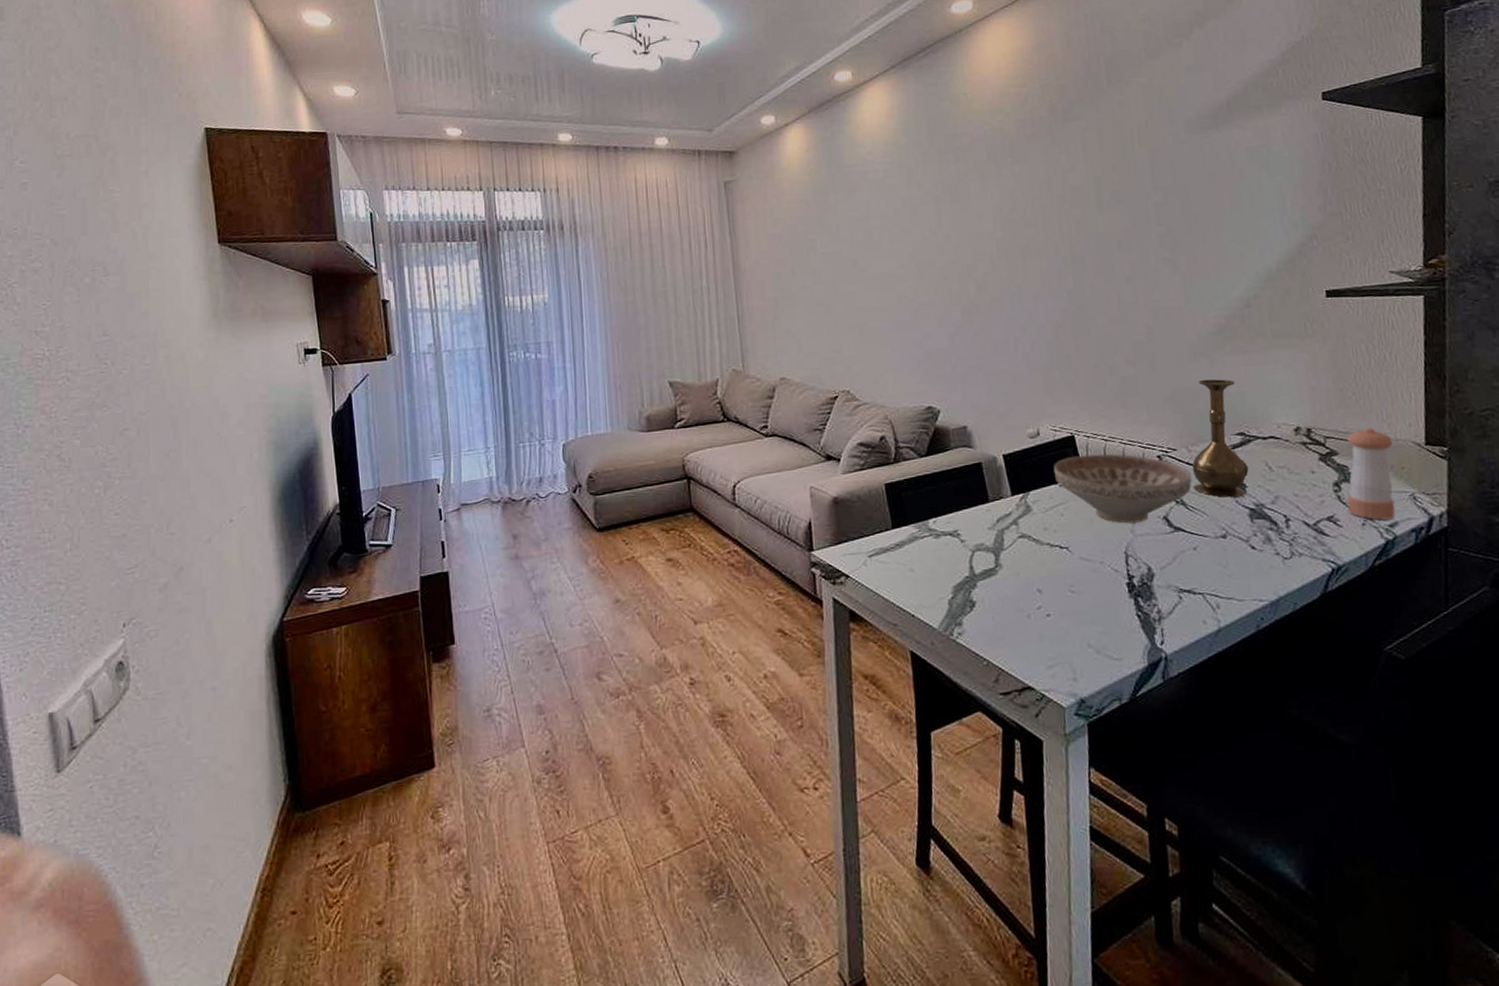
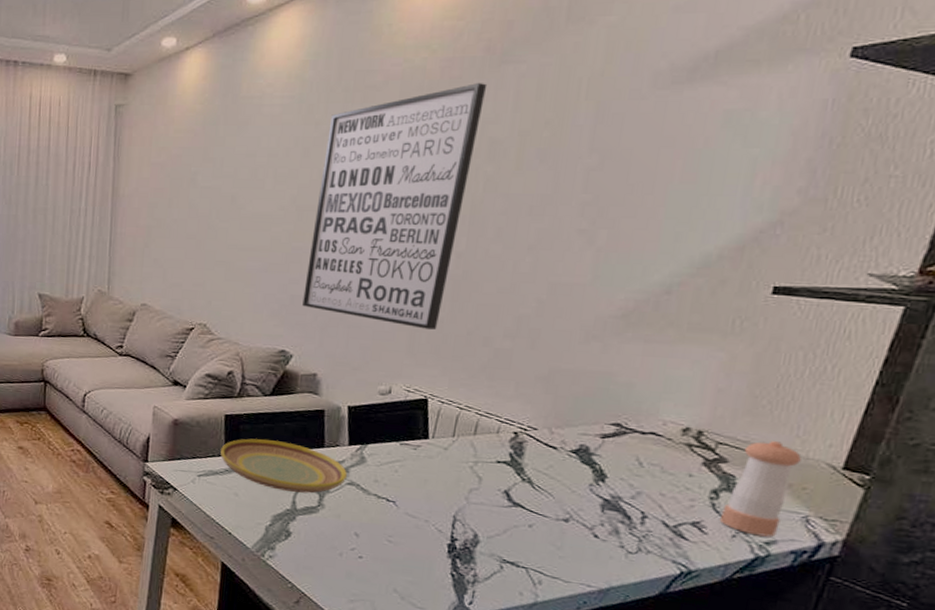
plate: none [887,503,1018,557] -> present [220,438,348,493]
wall art: none [930,138,1067,367] -> present [302,83,488,330]
decorative bowl: present [1053,454,1192,524] -> none [397,418,547,492]
vase: present [1191,379,1249,497] -> none [545,363,626,486]

